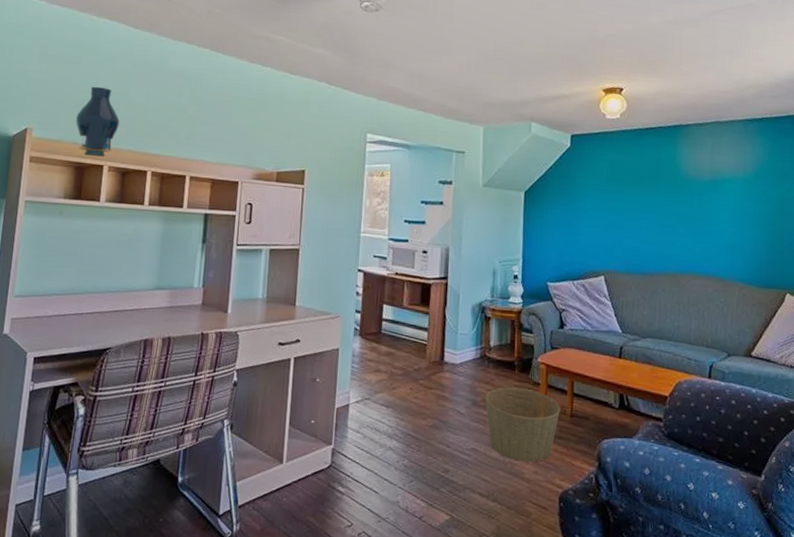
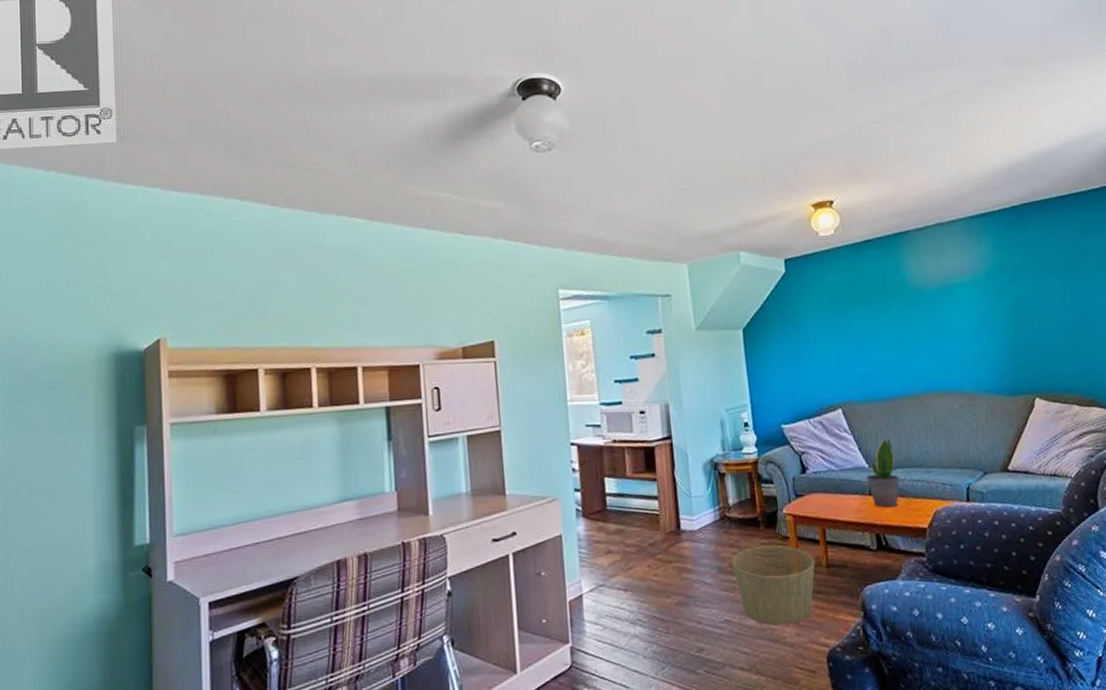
vase: present [75,86,120,158] -> none [216,279,270,361]
potted plant: none [618,309,648,372] -> present [866,438,899,508]

